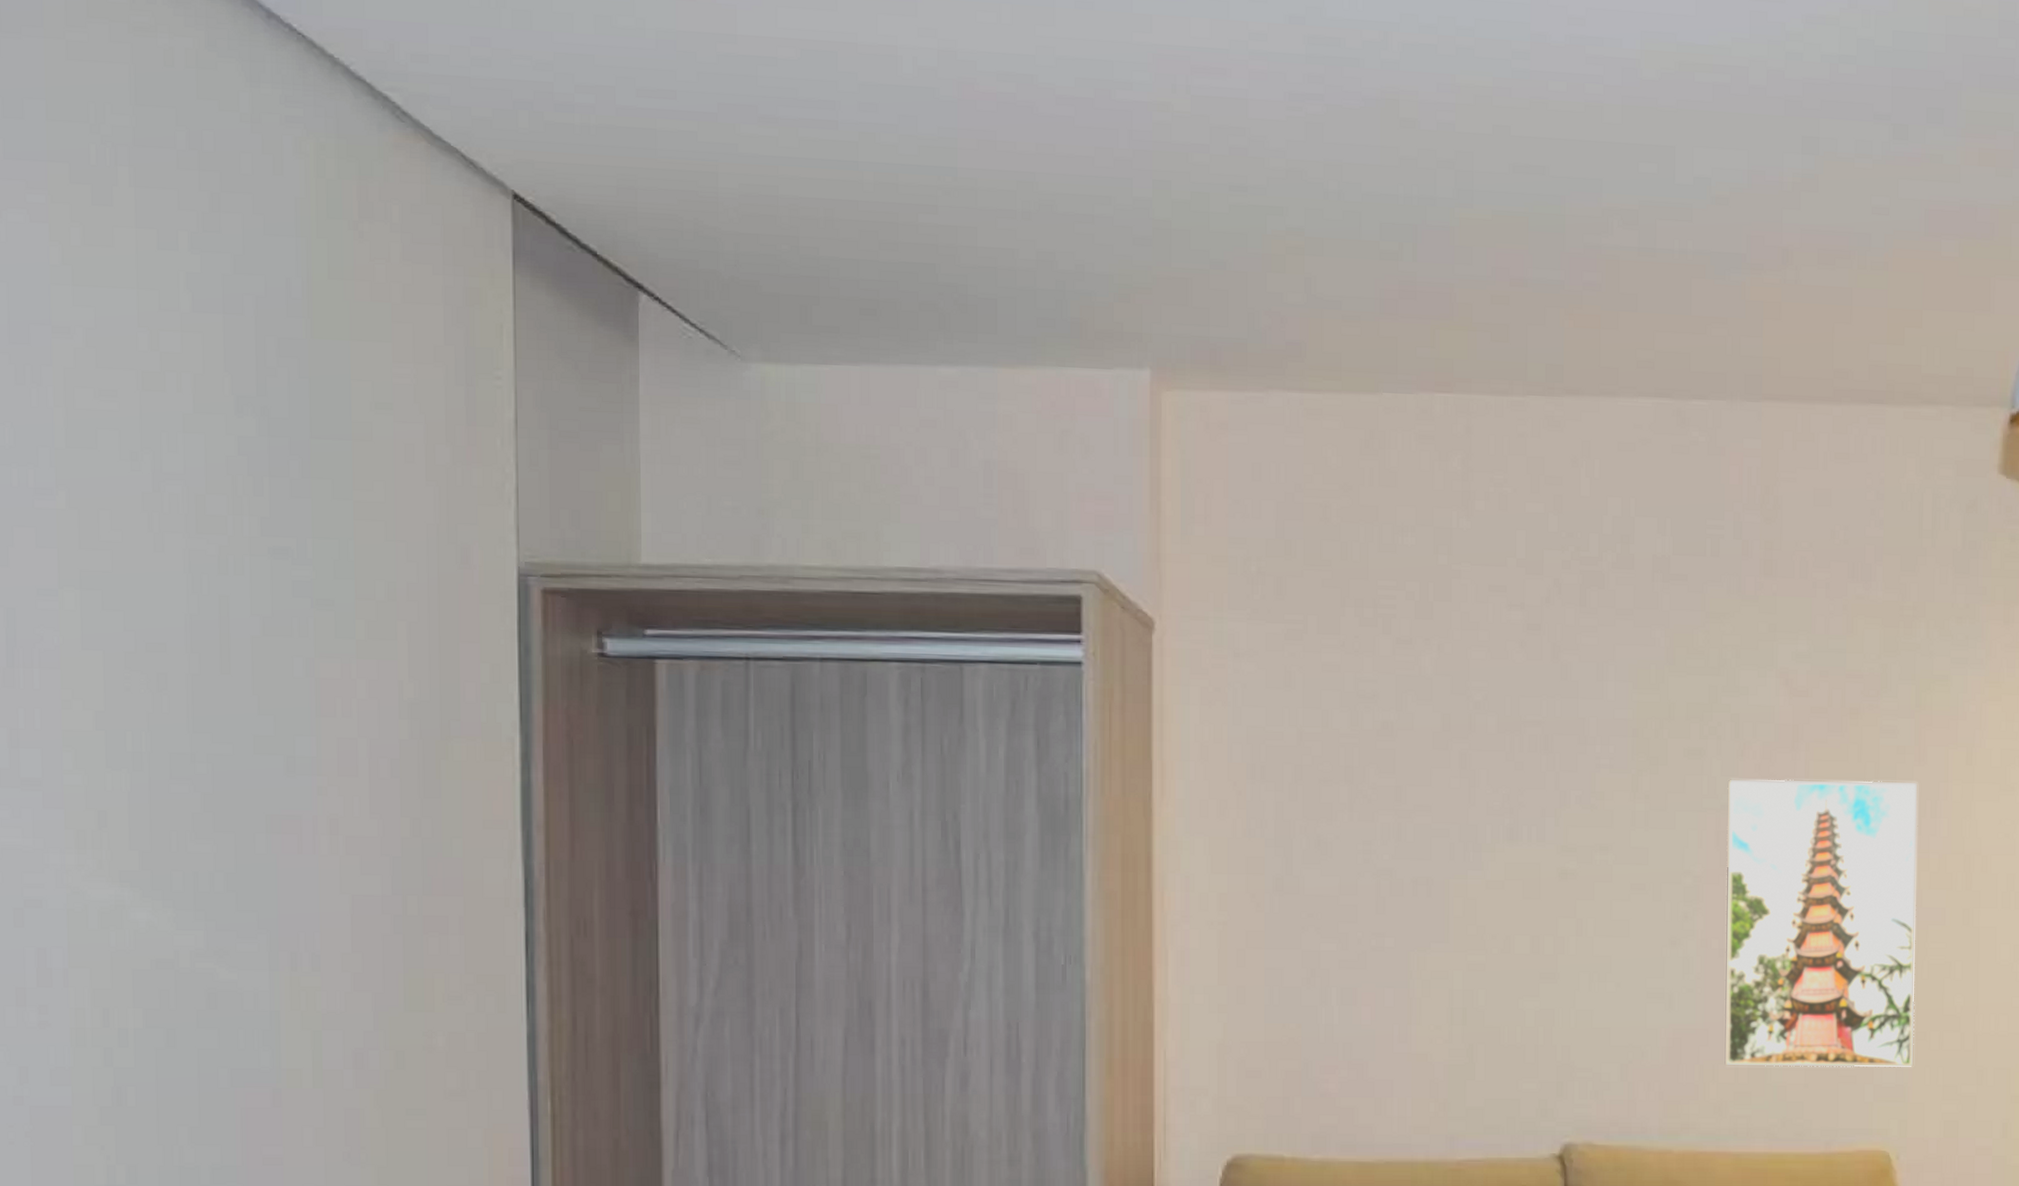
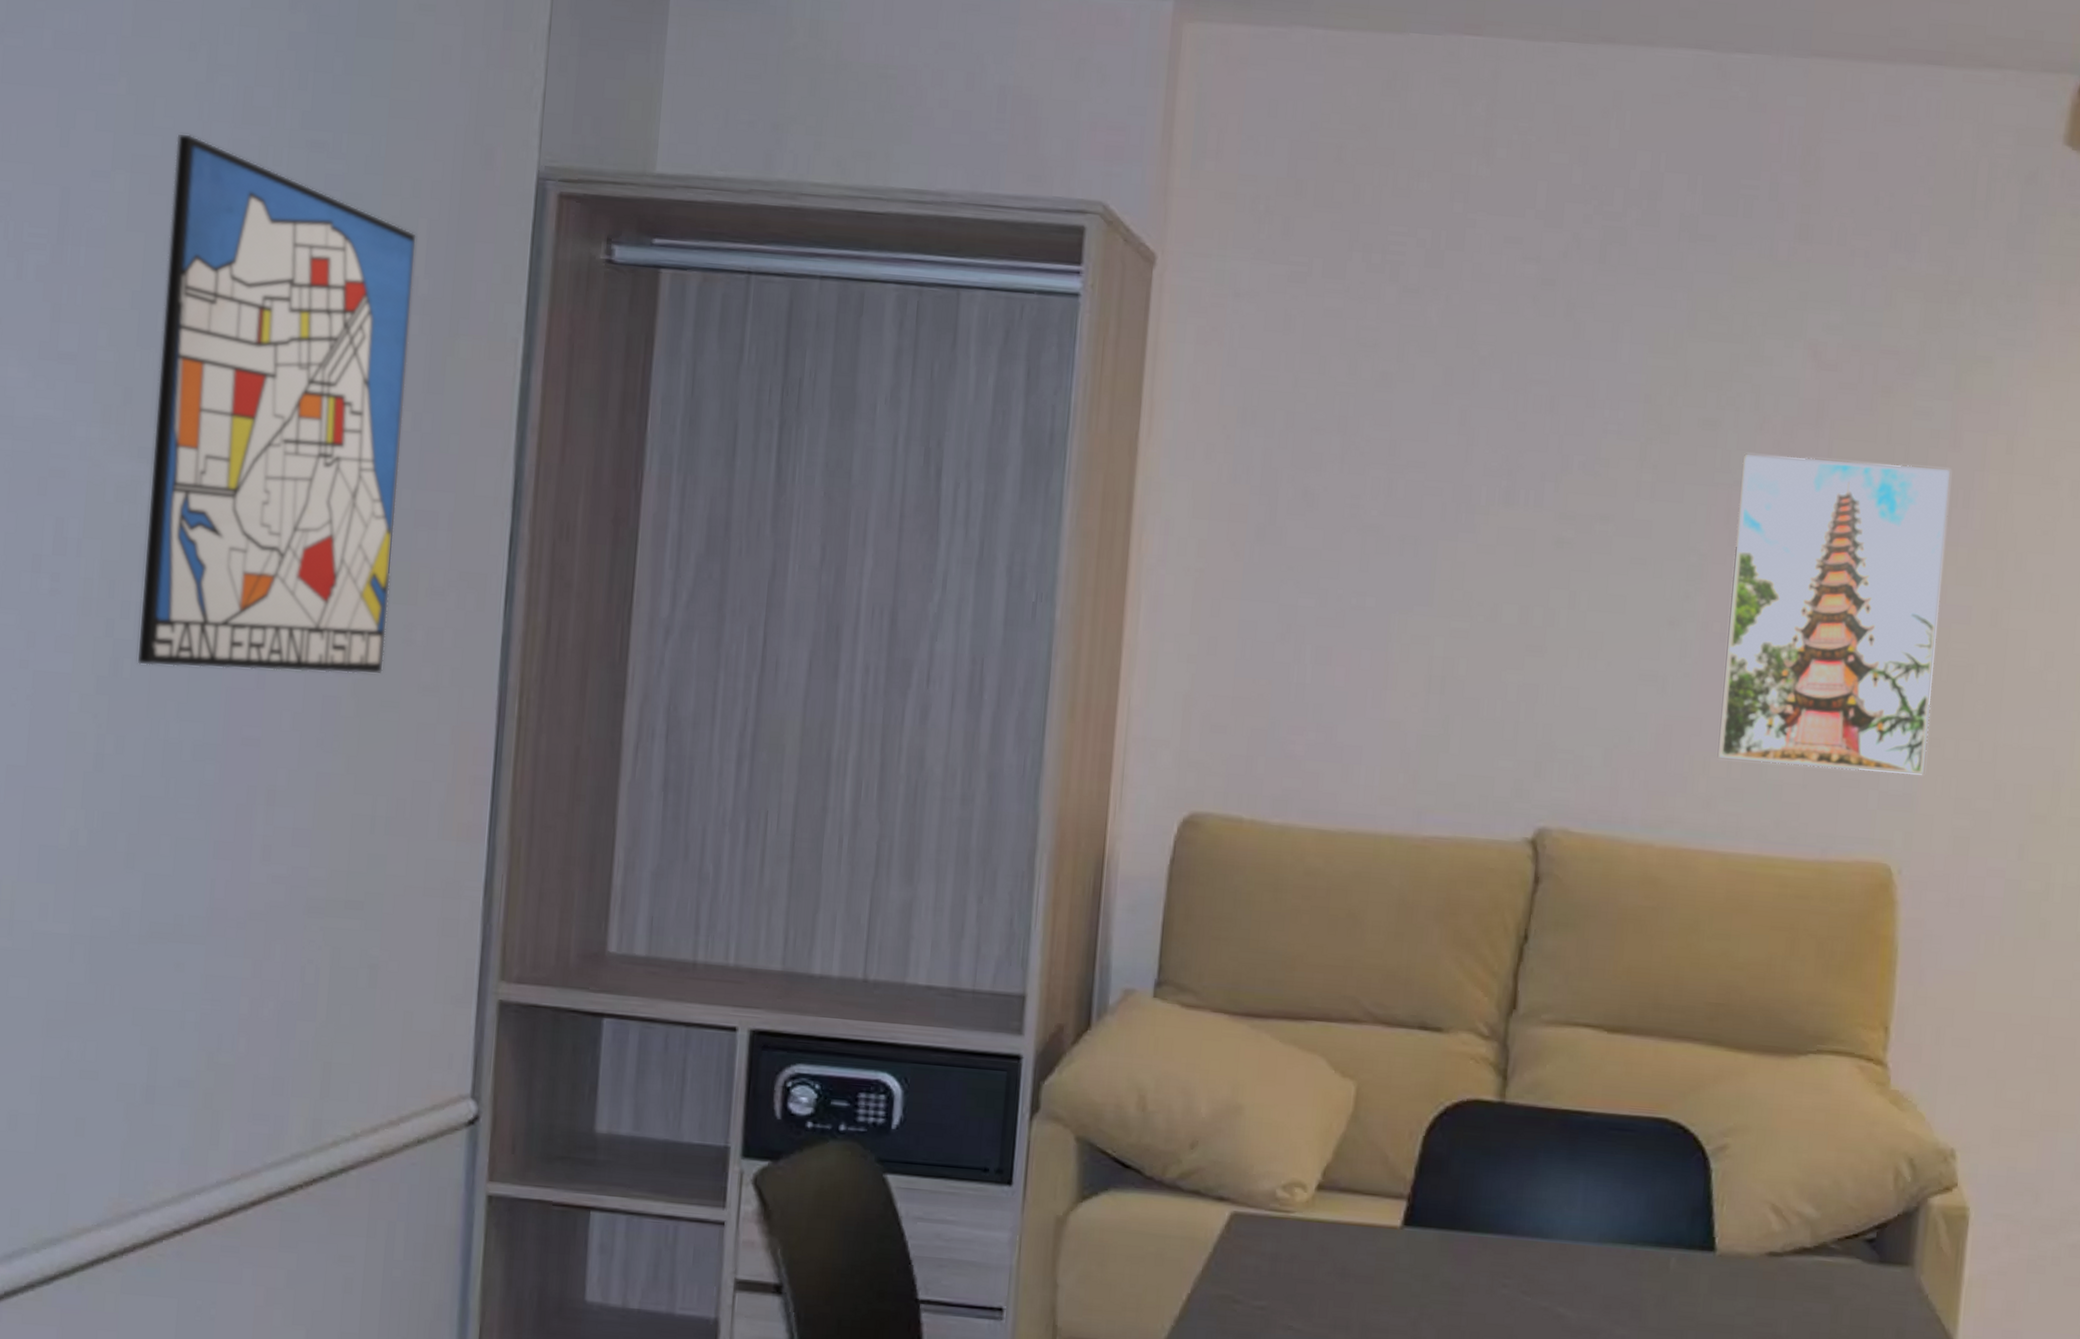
wall art: none [127,546,405,1092] -> present [136,133,417,675]

